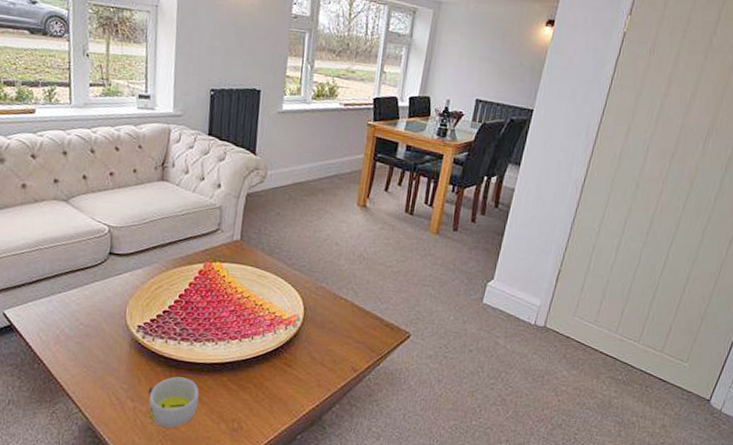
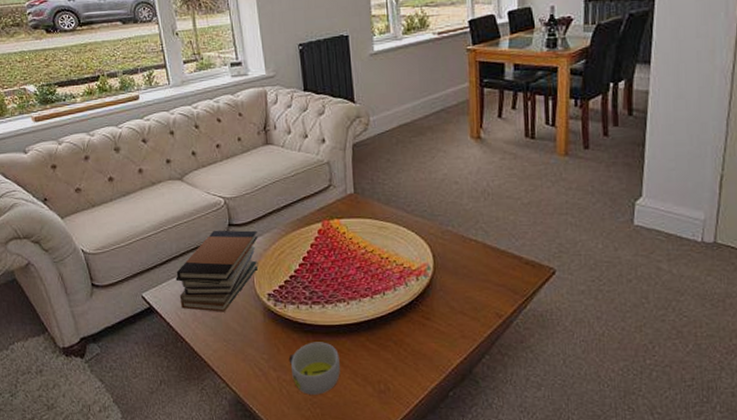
book stack: none [43,256,138,339] -> present [175,230,258,312]

